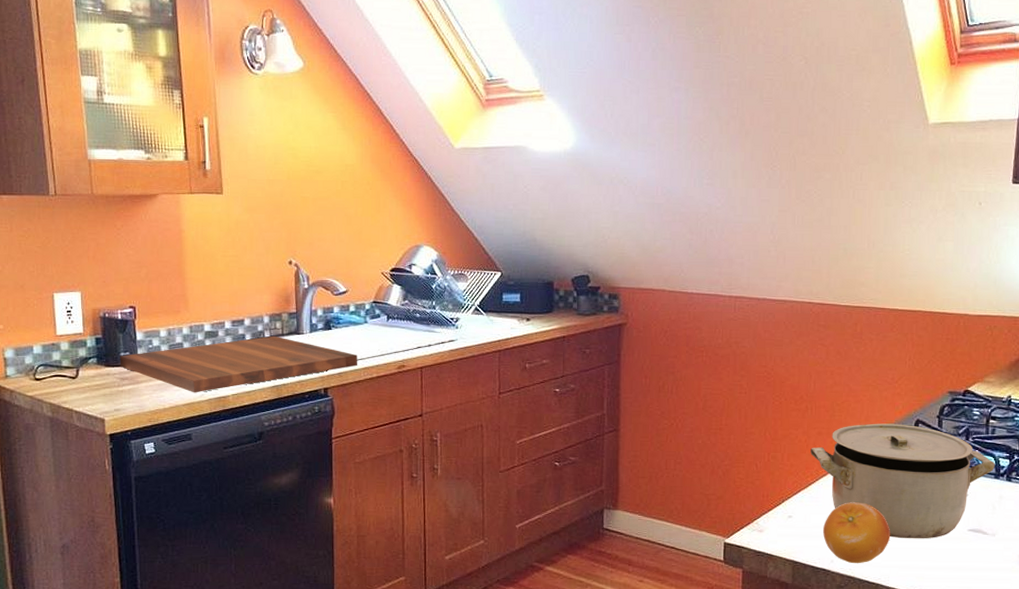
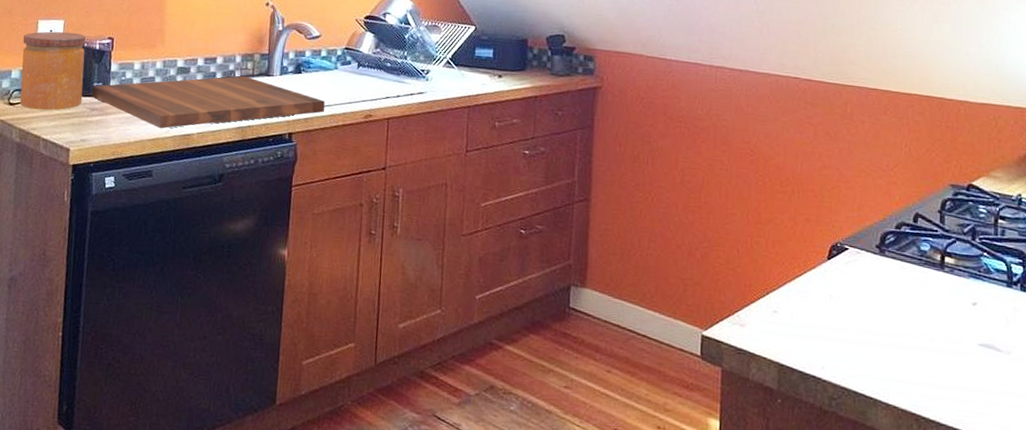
jar: none [40,303,111,383] -> present [19,31,86,111]
saucepan: present [810,423,995,539] -> none [798,213,1006,351]
fruit: present [823,502,891,564] -> none [812,300,890,374]

